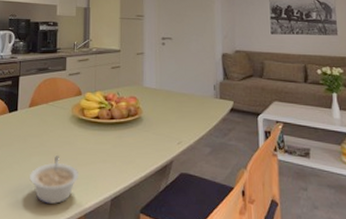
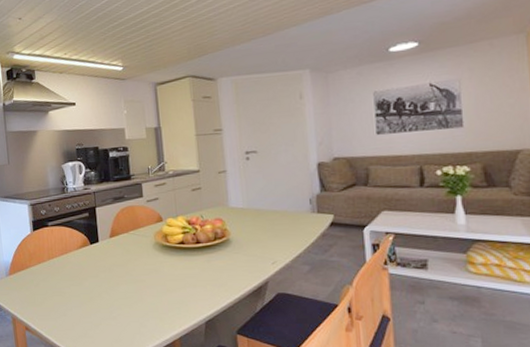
legume: present [28,154,78,204] -> none [119,282,169,329]

